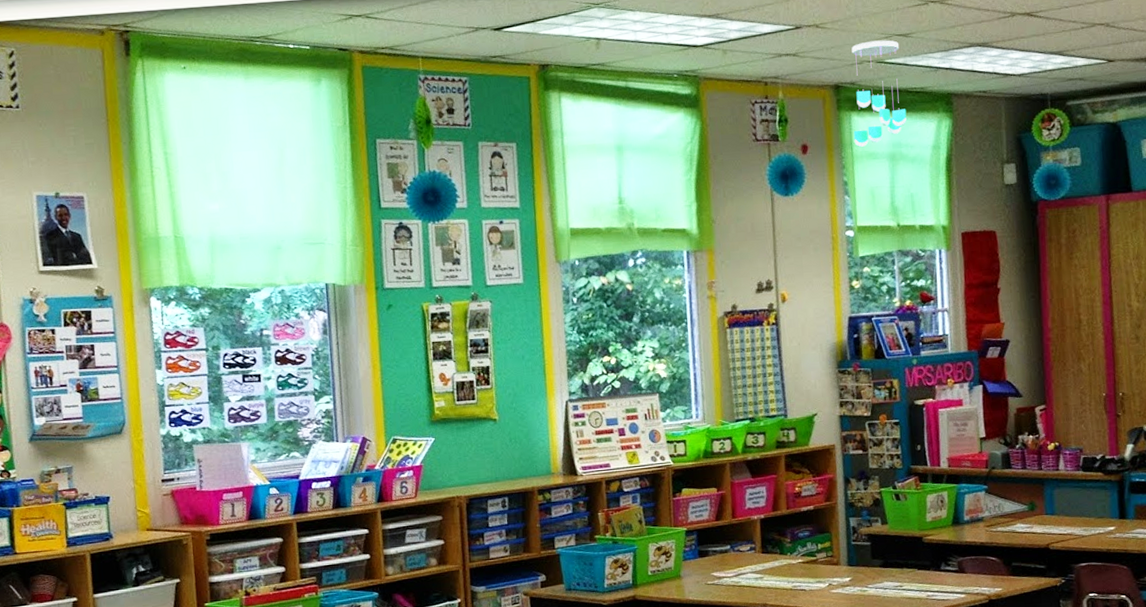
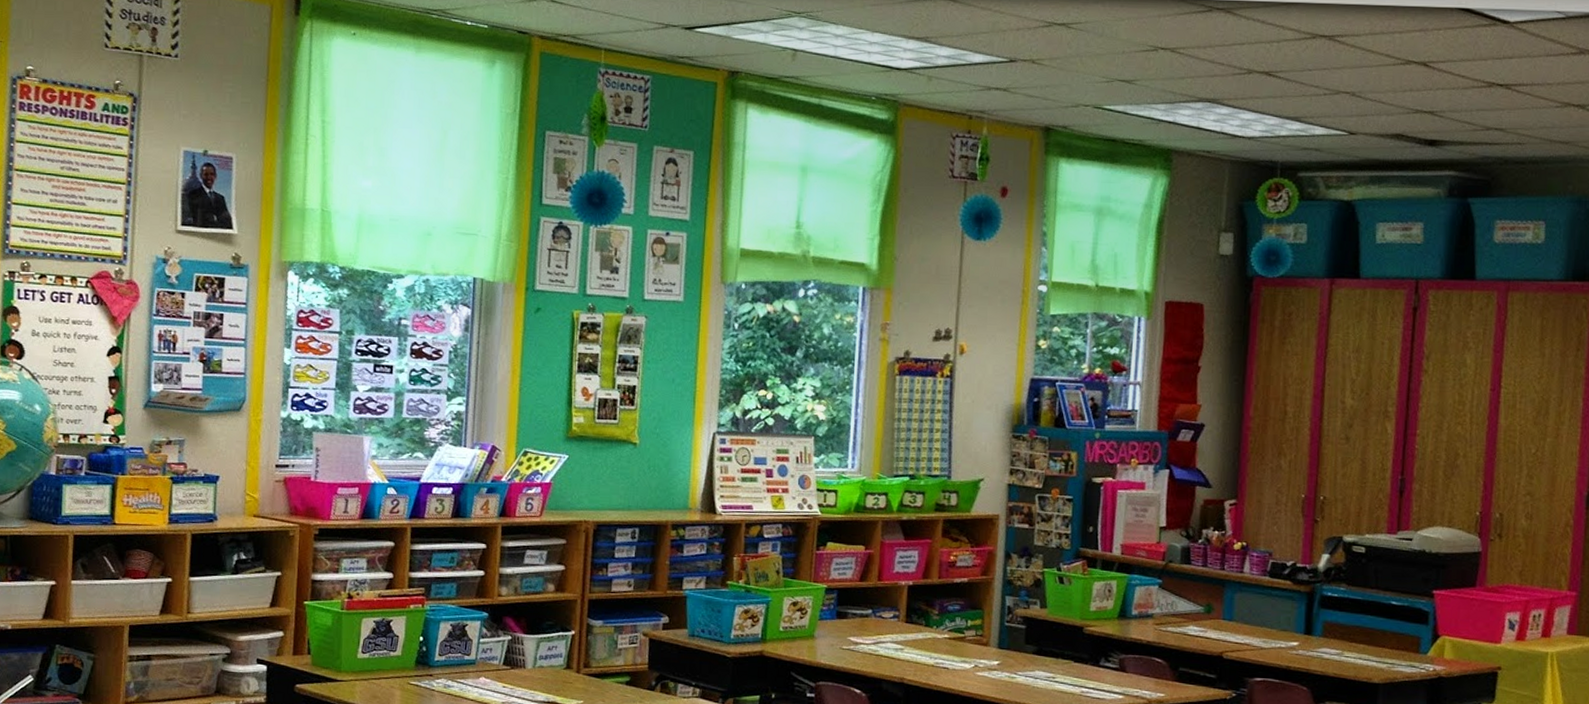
ceiling mobile: present [851,40,907,148] -> none [1059,84,1121,198]

